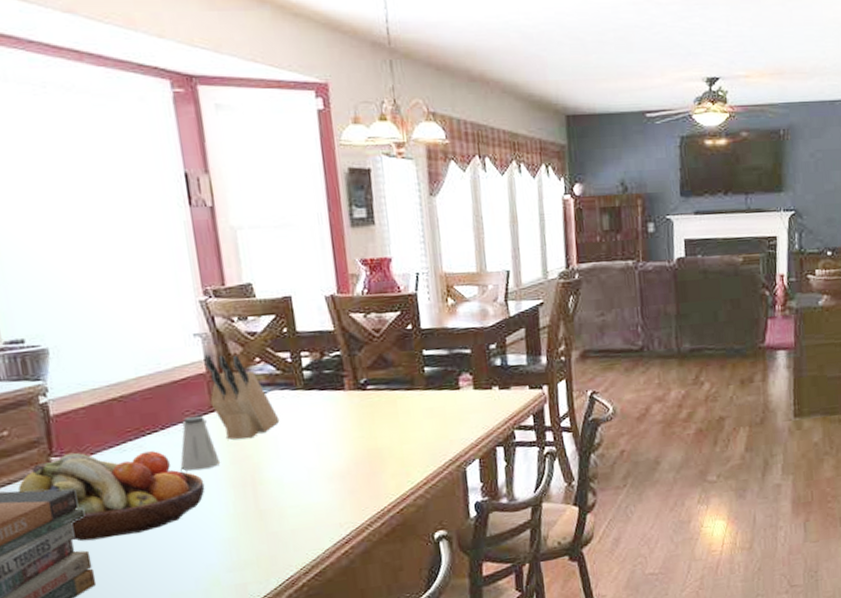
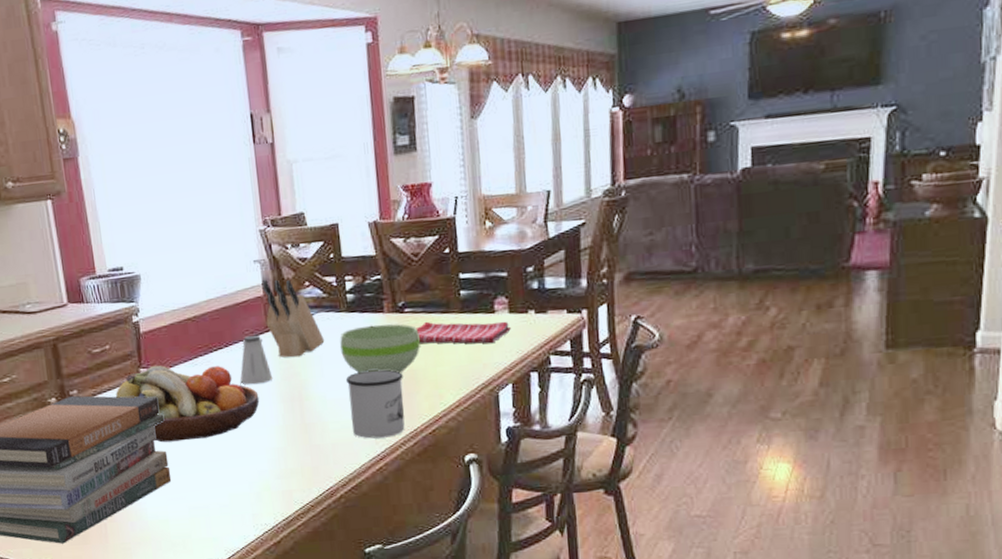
bowl: none [297,401,385,455] -> present [340,324,420,374]
mug: none [304,448,371,522] -> present [345,369,405,439]
dish towel: none [379,397,476,421] -> present [416,321,511,344]

